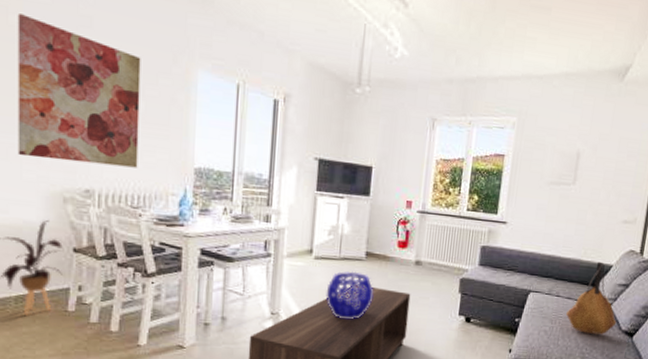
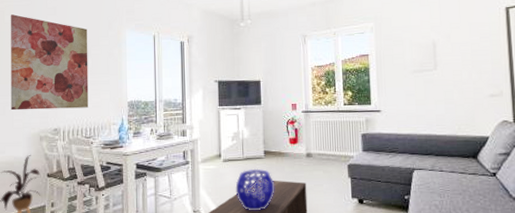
tote bag: present [566,261,617,335] -> none [453,134,506,204]

